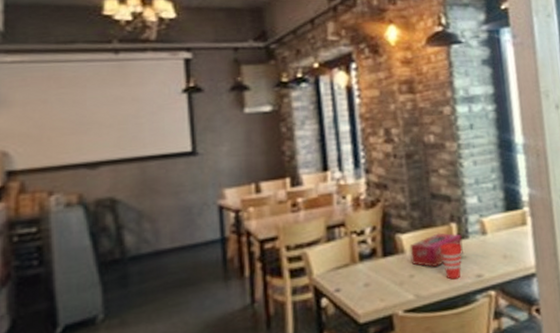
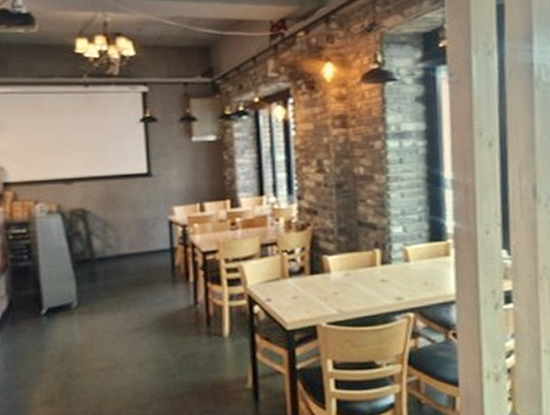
tissue box: present [409,233,463,267] -> none [335,257,386,287]
cup: present [440,243,462,280] -> none [364,267,384,300]

